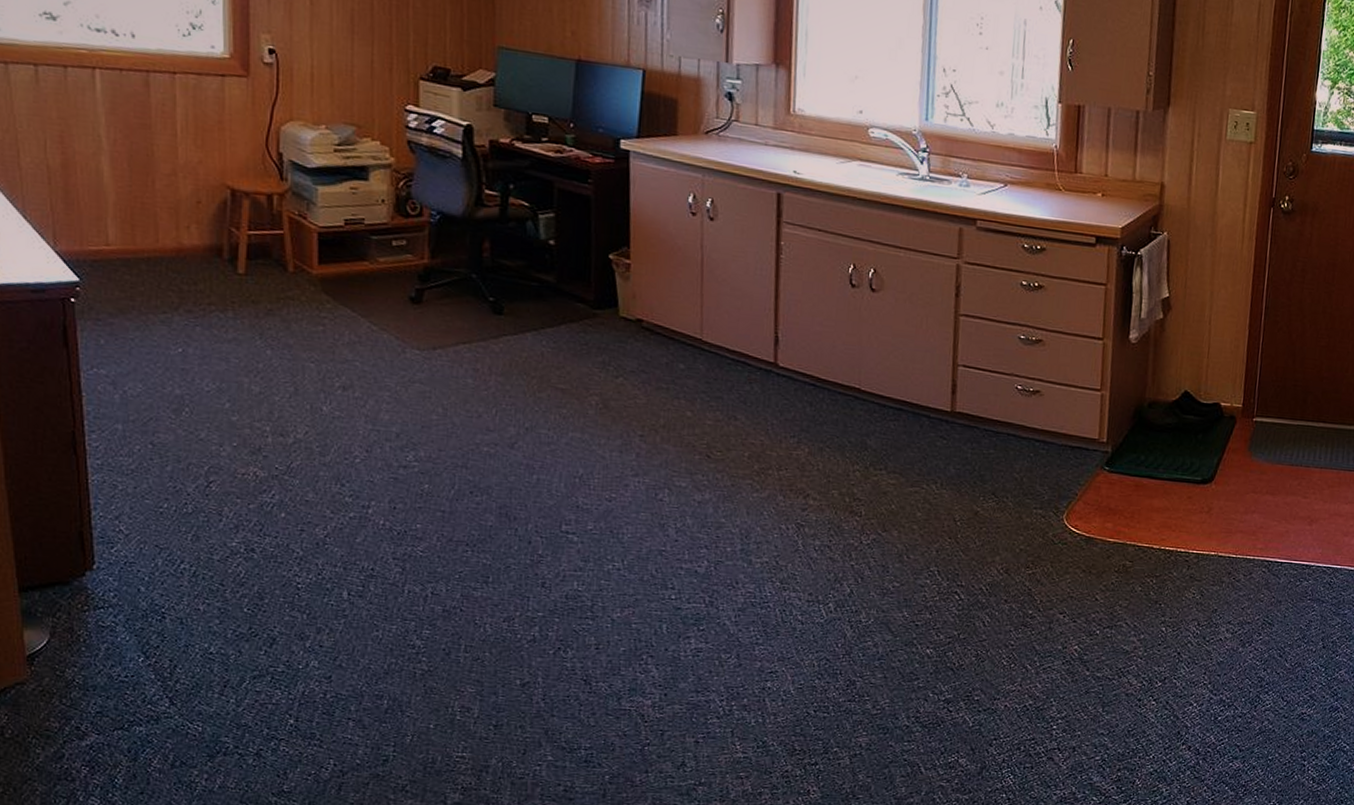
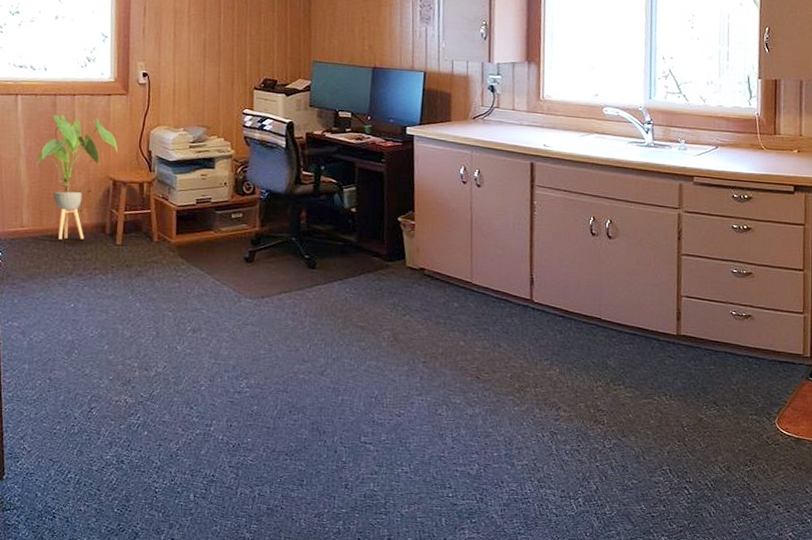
house plant: none [124,97,236,265] -> present [36,114,118,239]

